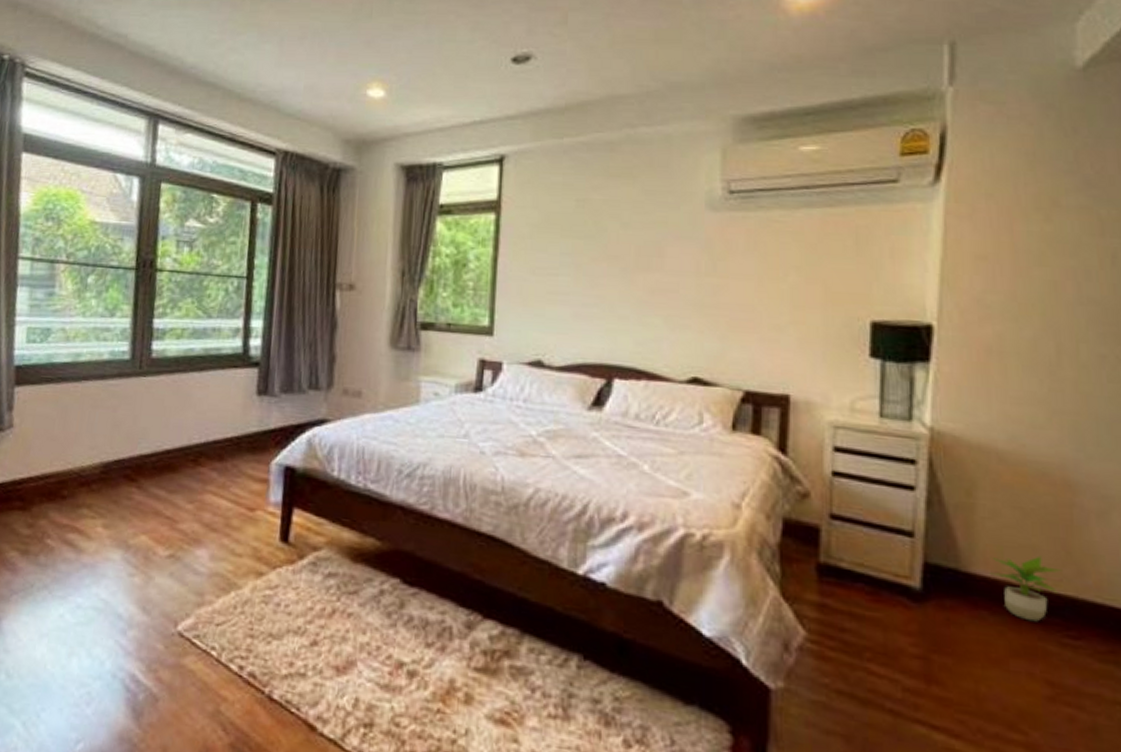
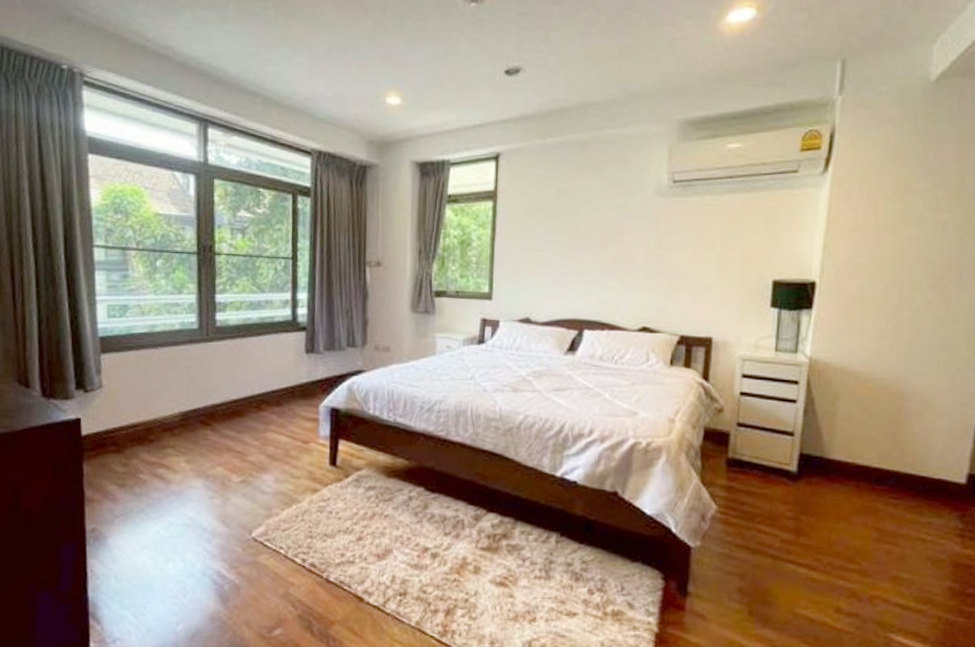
potted plant: present [991,555,1062,622] -> none [844,444,891,489]

